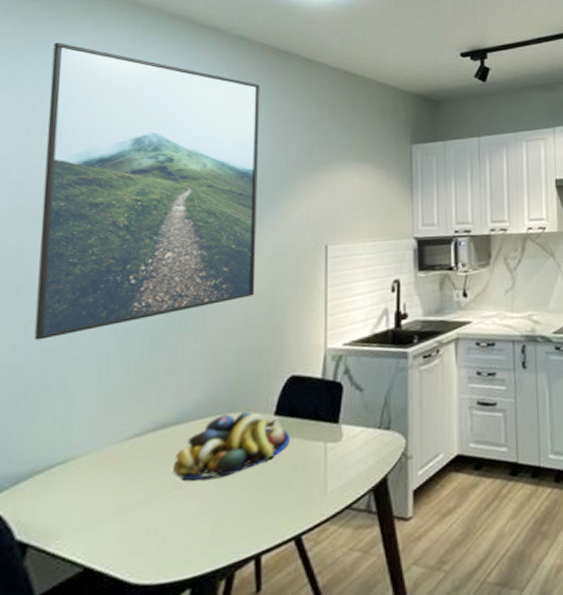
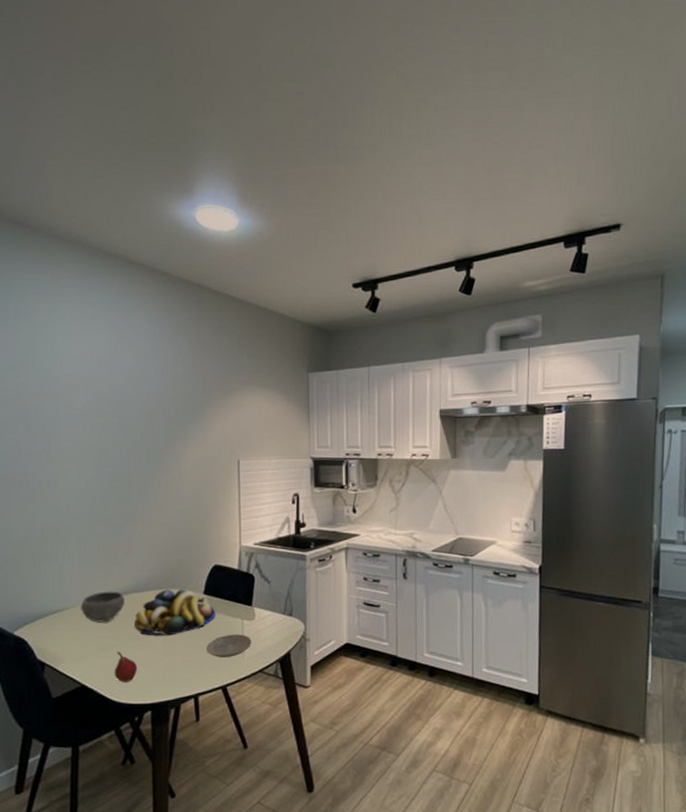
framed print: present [34,42,260,341] -> none [25,281,185,520]
bowl: none [94,425,161,474] -> present [81,591,125,623]
fruit: none [137,509,175,554] -> present [114,651,138,682]
plate: none [276,461,337,498] -> present [207,634,252,657]

